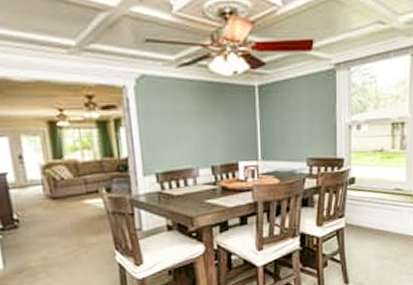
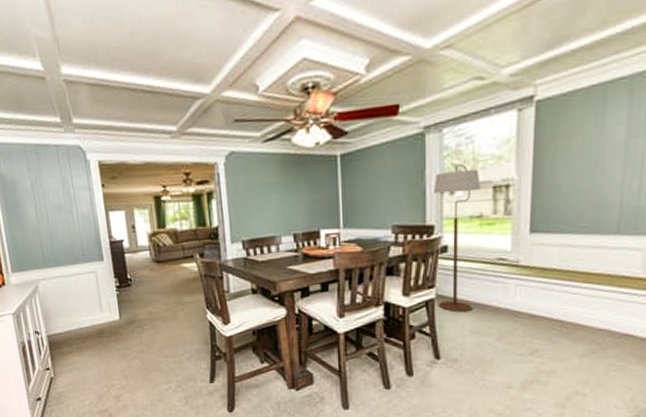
floor lamp: none [343,101,382,240] -> present [434,163,481,313]

